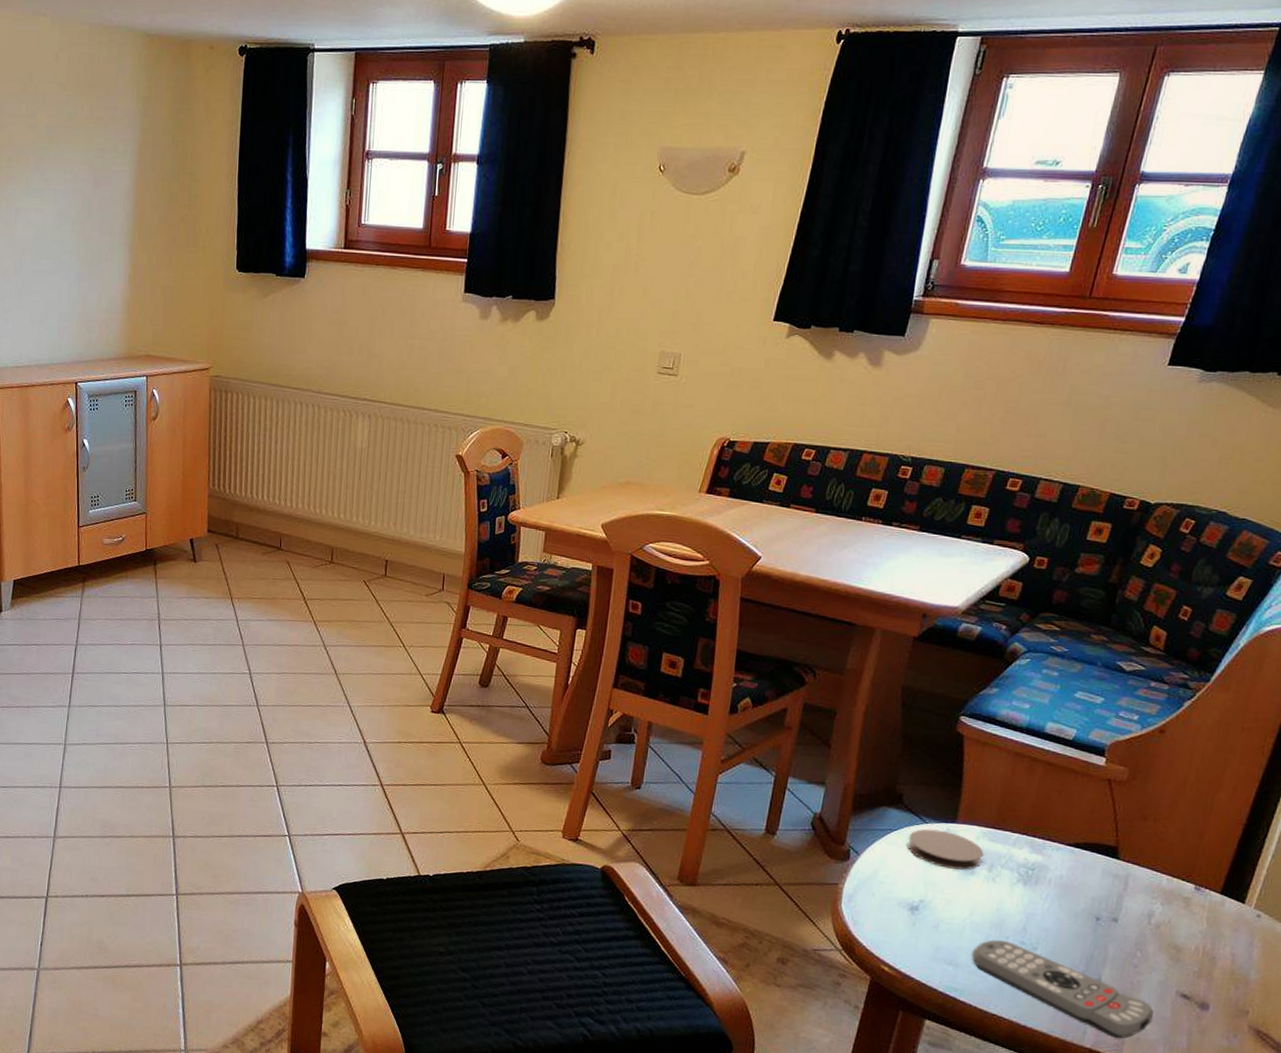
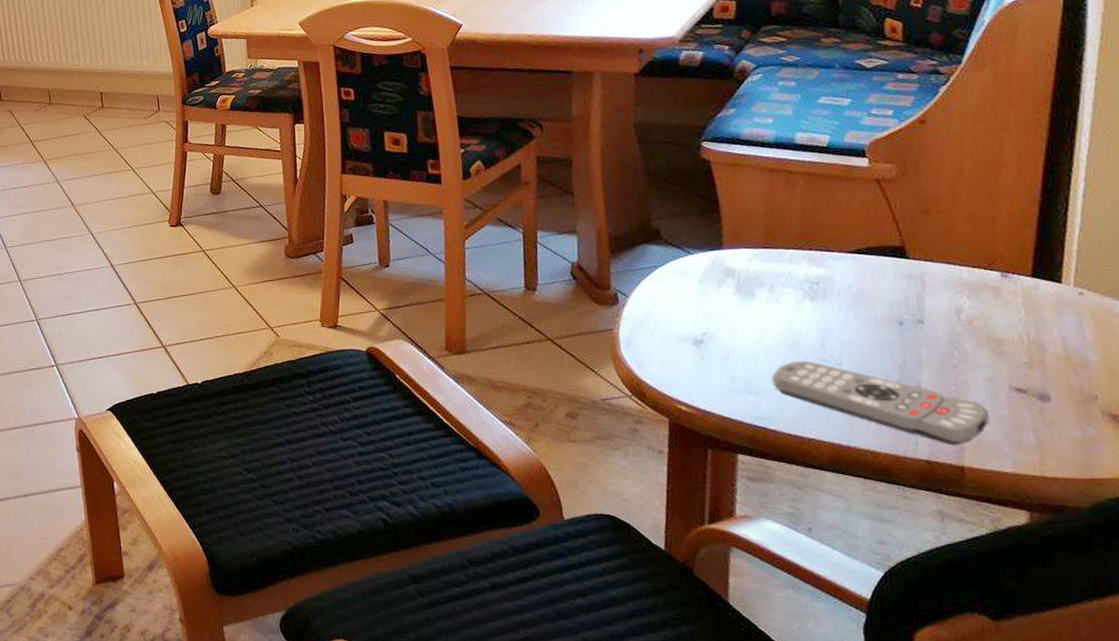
coaster: present [907,829,984,870] -> none [676,258,760,296]

